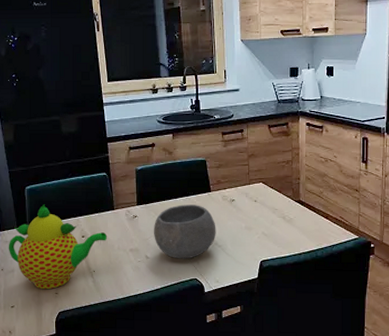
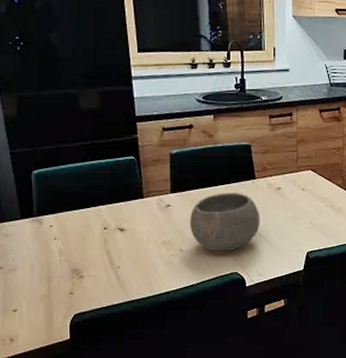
teapot: present [8,204,107,290] -> none [9,191,134,290]

